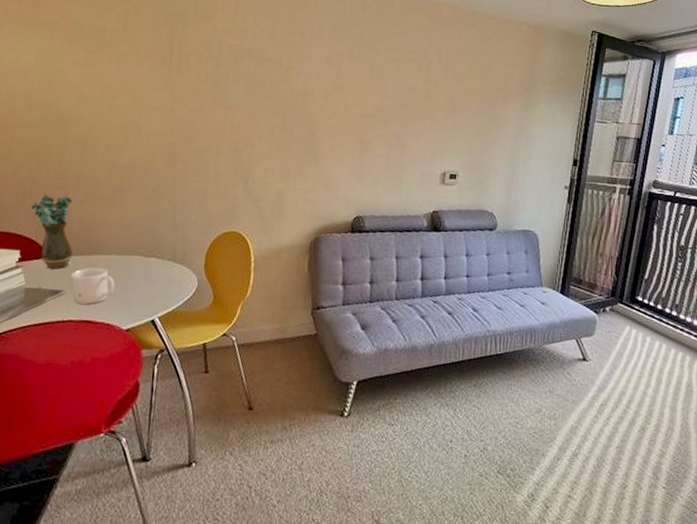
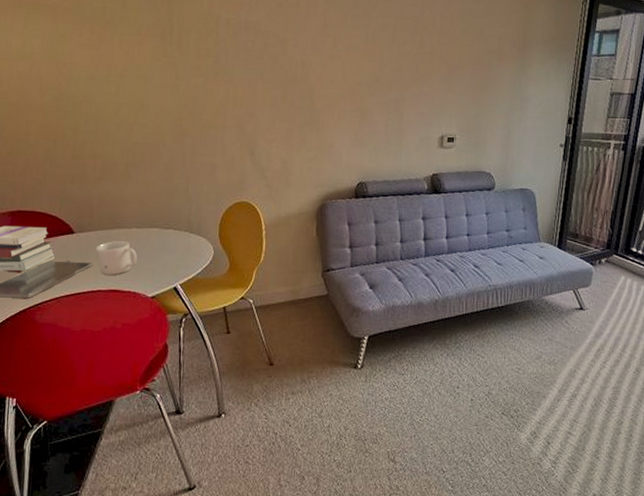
vase: present [31,192,74,269] -> none [52,172,96,244]

